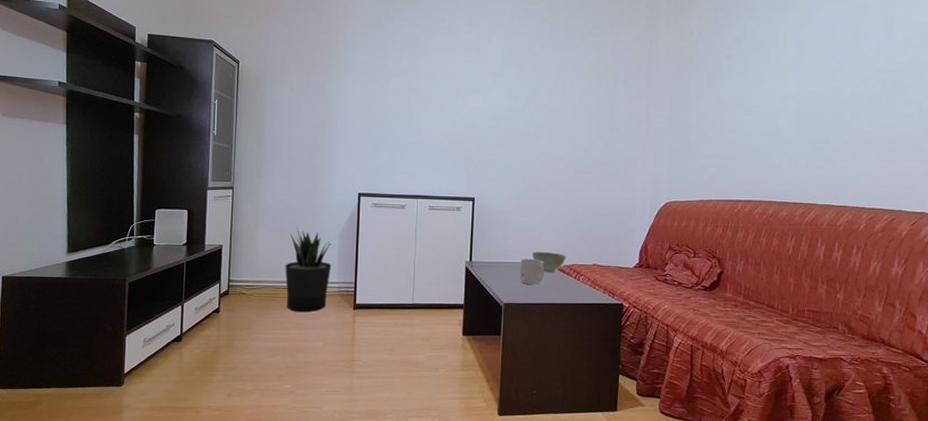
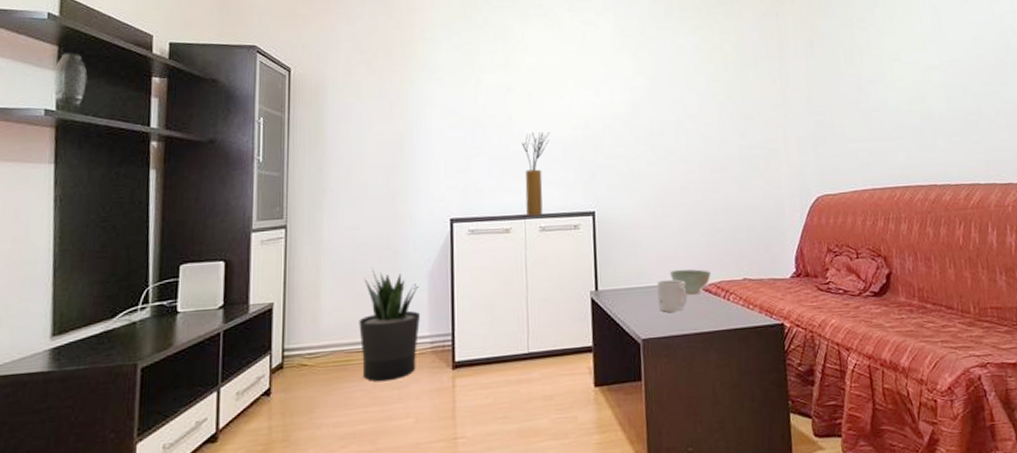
vase: none [64,38,89,81] -> present [53,53,88,107]
vase: none [419,128,443,197] -> present [522,132,550,217]

